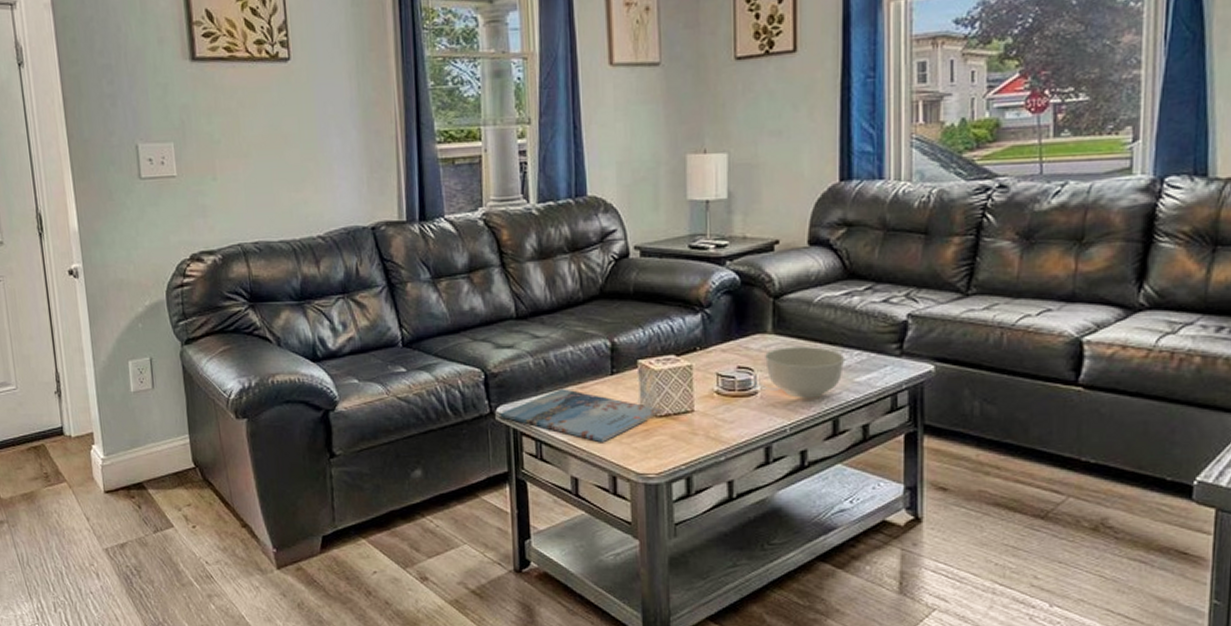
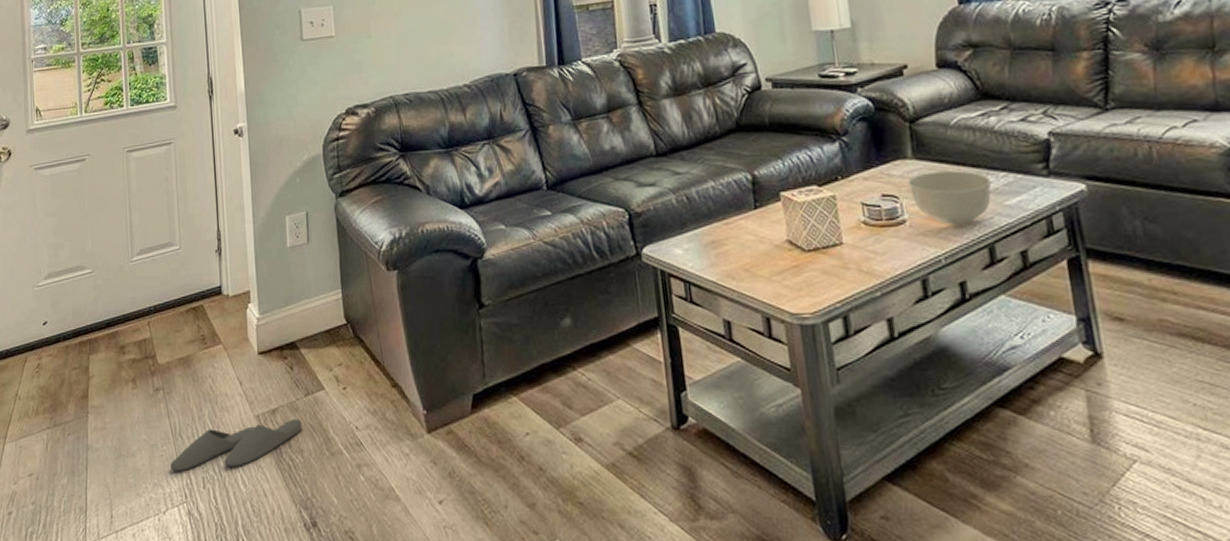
slippers: none [19,553,152,597] -> present [169,419,302,472]
magazine: present [500,389,662,443] -> none [646,225,810,282]

